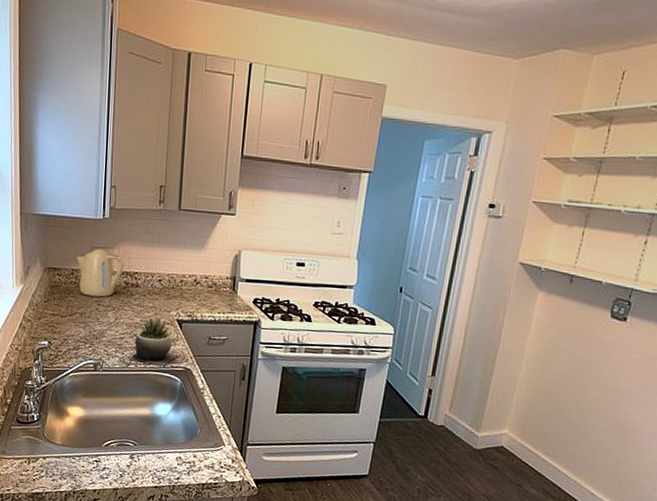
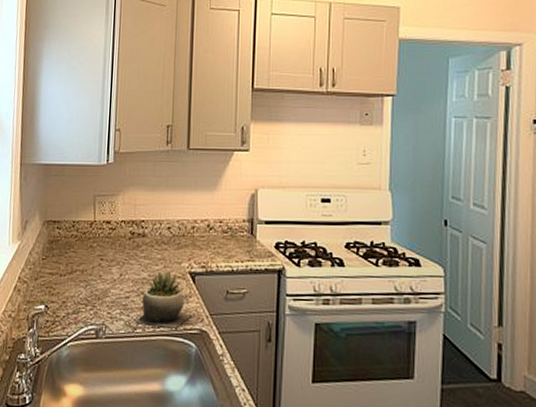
kettle: present [76,249,125,298] -> none [78,197,130,251]

